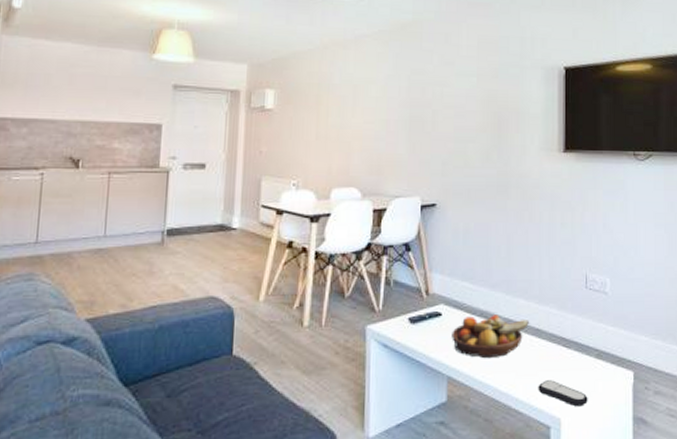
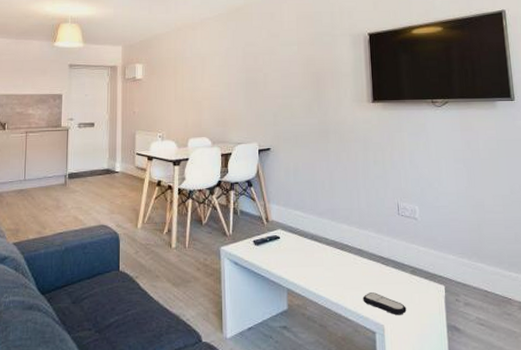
fruit bowl: present [452,315,529,359] -> none [289,237,352,274]

